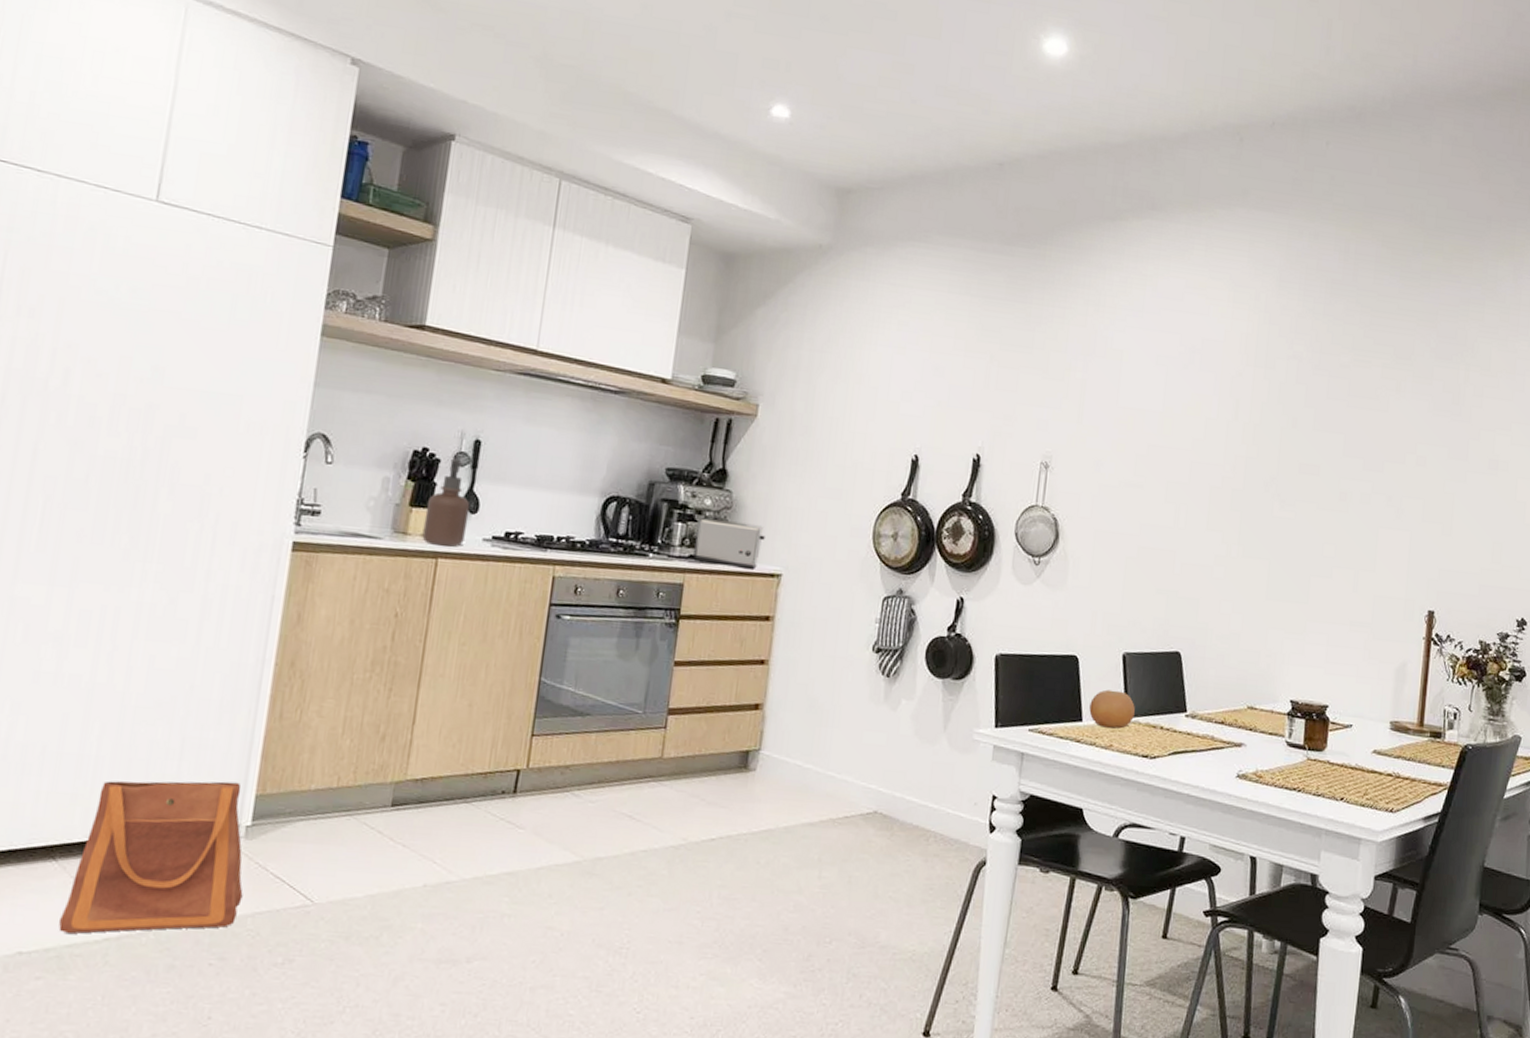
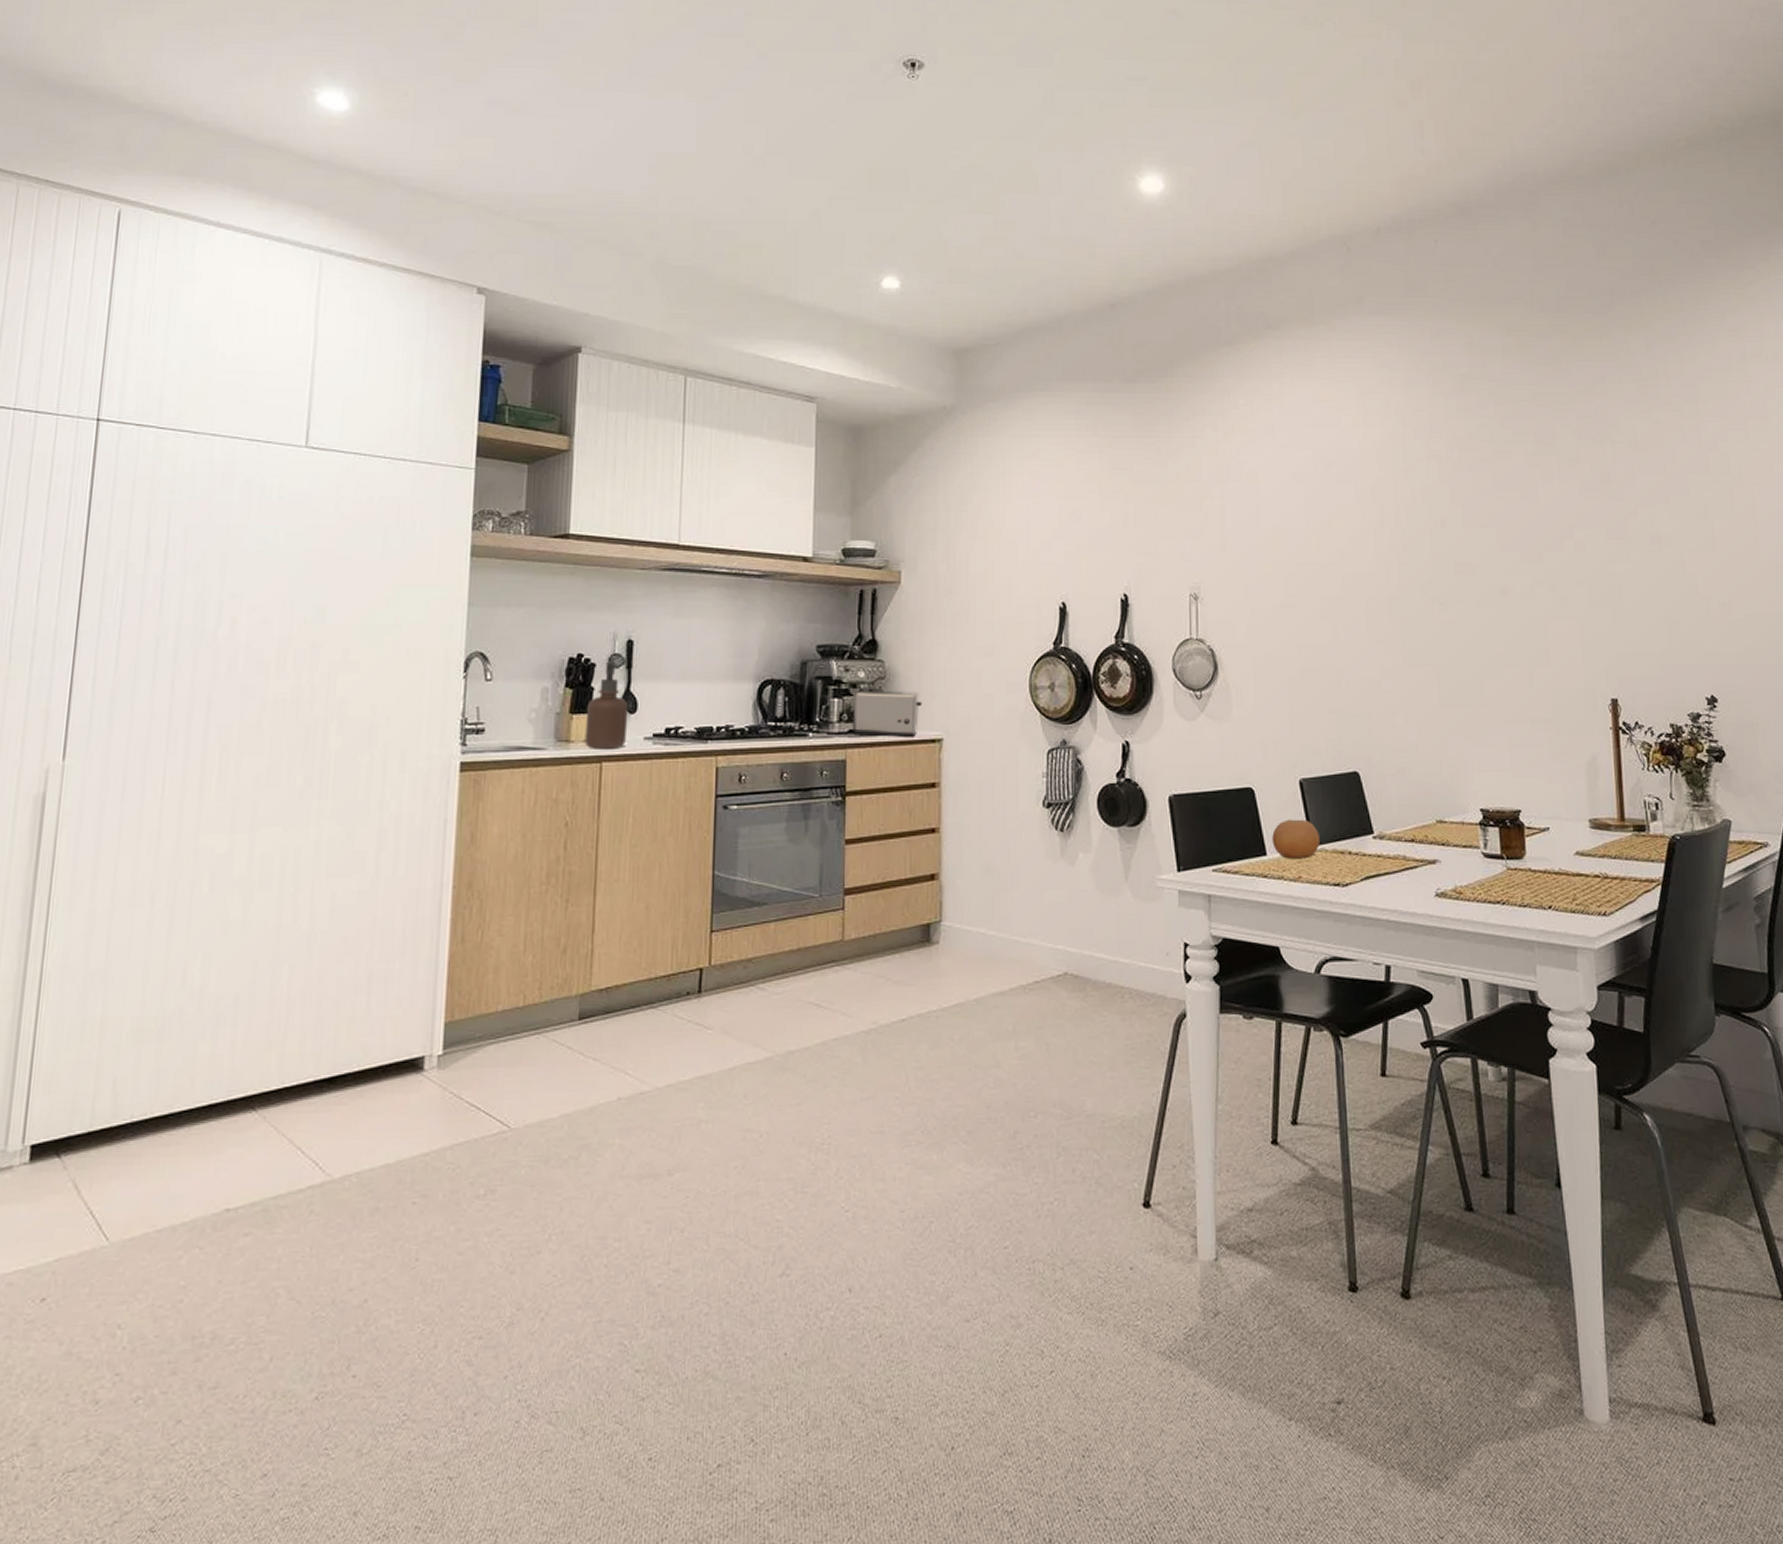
shopping bag: present [58,781,243,934] -> none [263,1011,440,1184]

